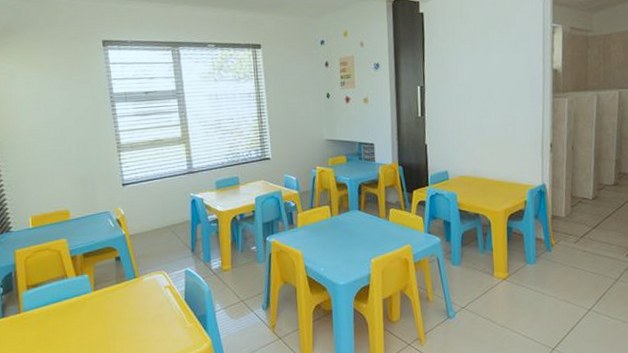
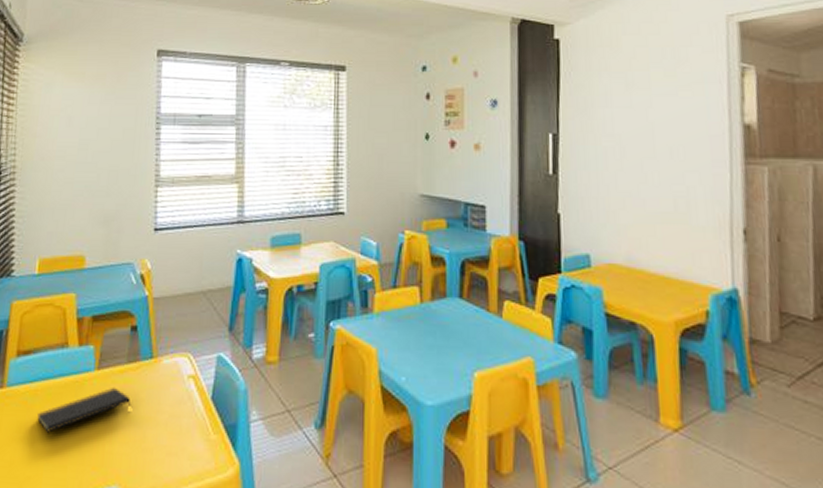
notepad: none [52,301,123,339] -> present [37,387,131,433]

